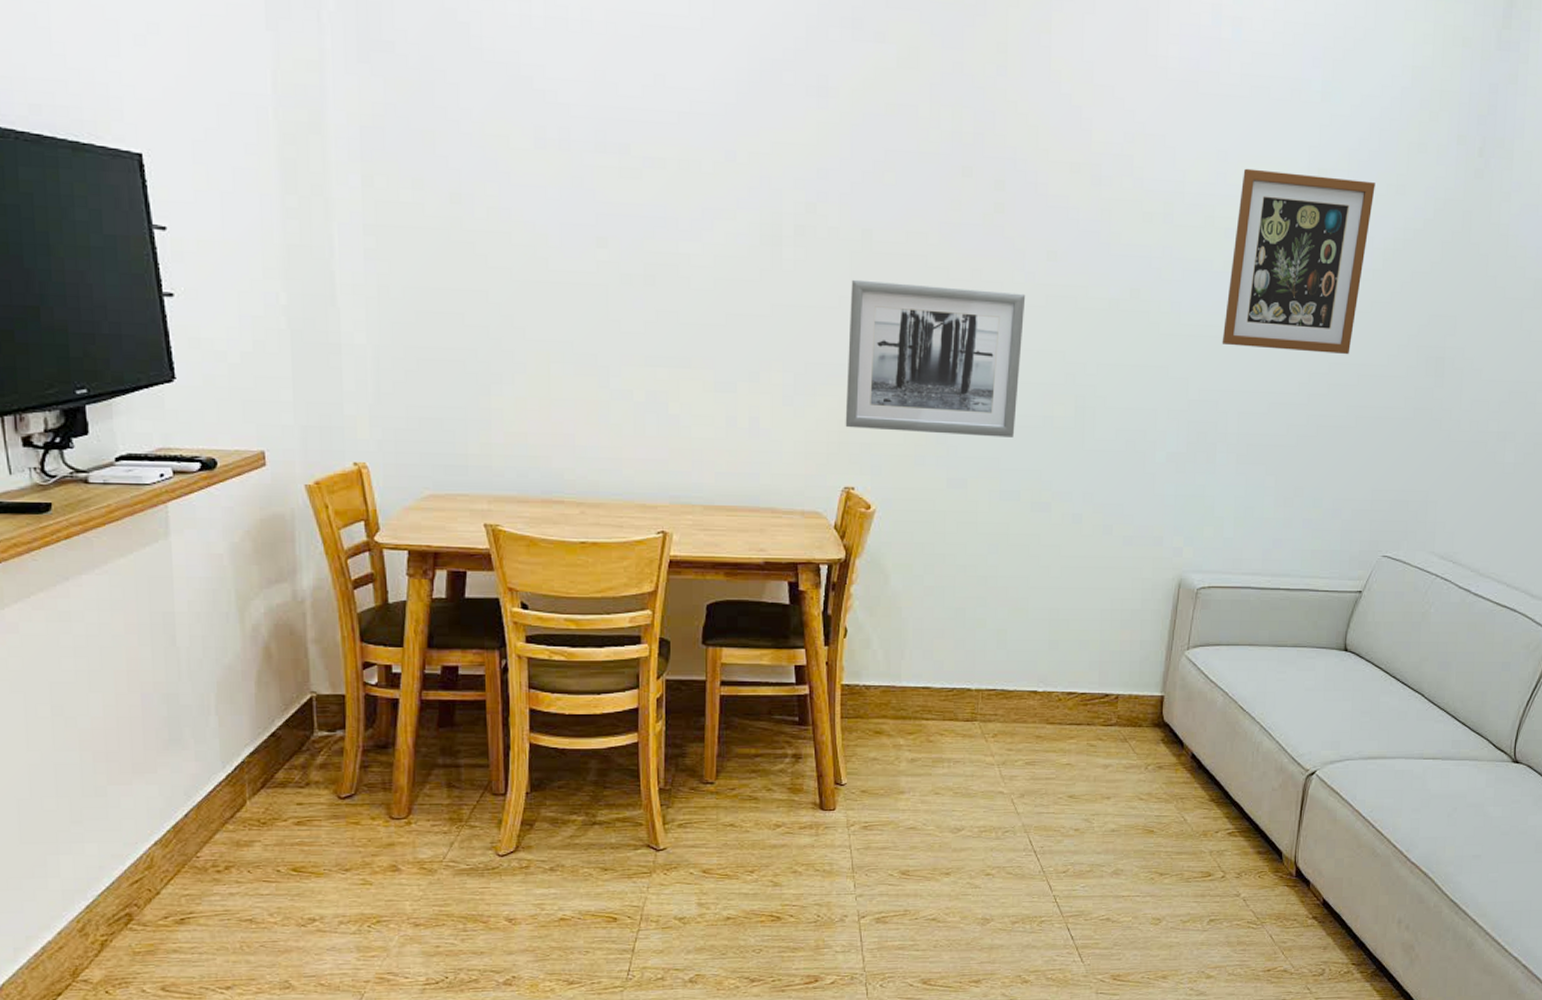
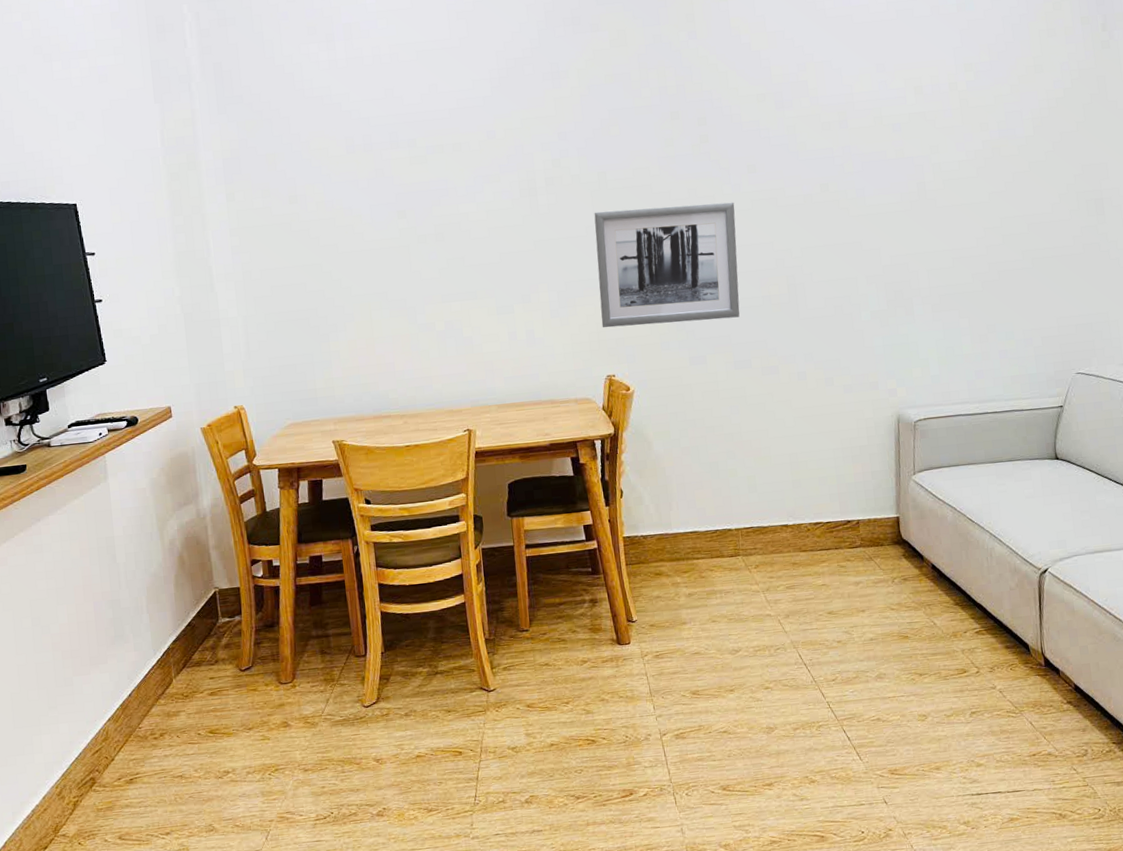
wall art: present [1222,168,1375,355] -> none [900,67,1017,217]

